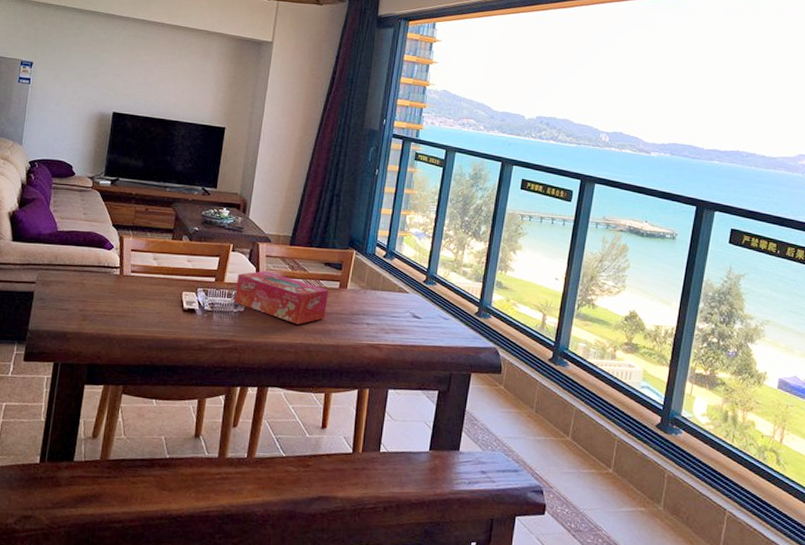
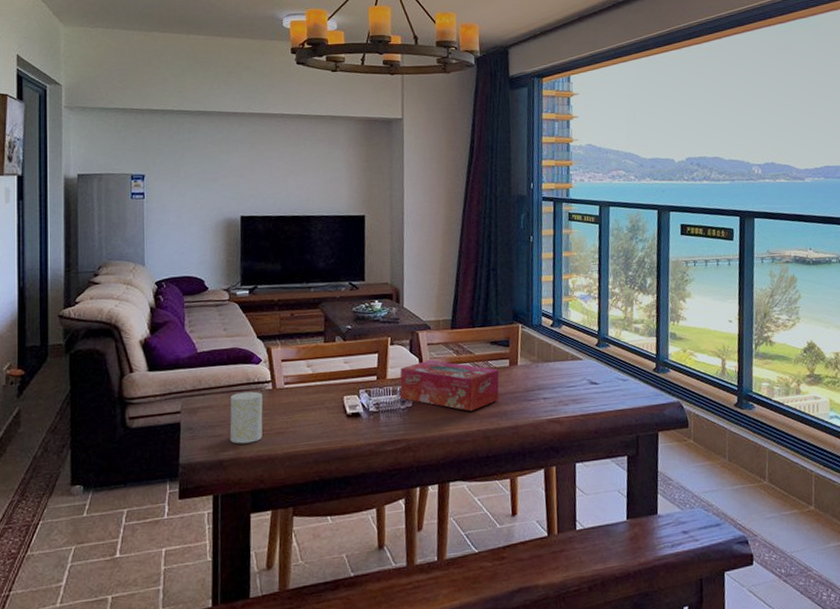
cup: none [75,273,110,321] -> present [229,391,263,444]

